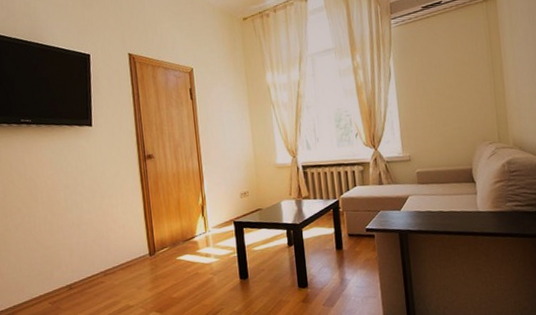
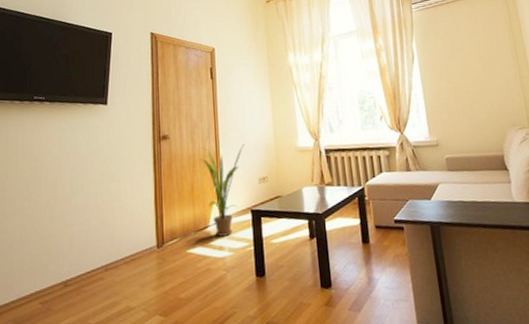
house plant: none [184,162,226,246] -> present [200,145,245,237]

